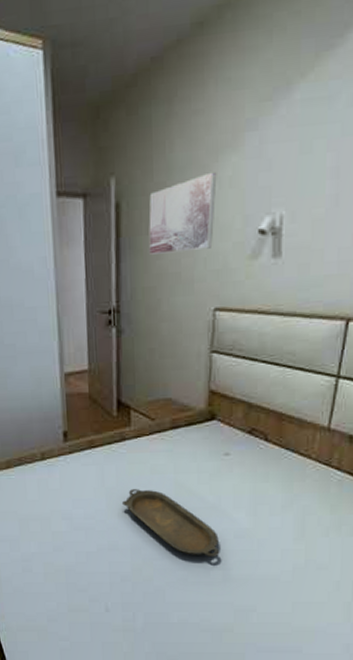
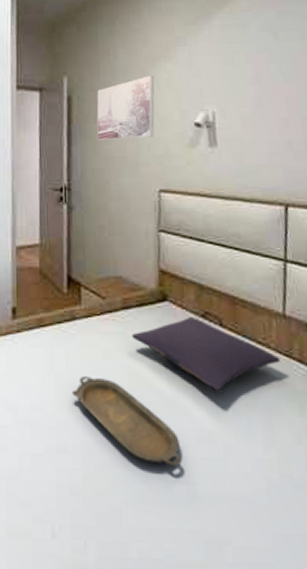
pillow: none [179,434,319,496] -> present [132,317,280,390]

